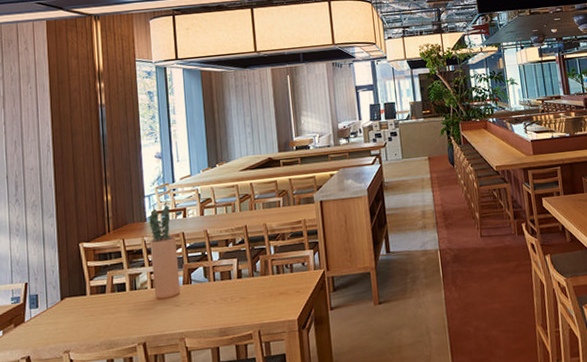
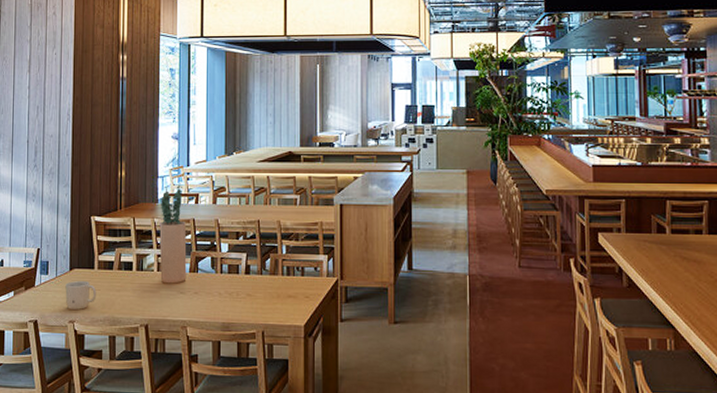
mug: none [57,308,91,340] -> present [65,280,97,310]

